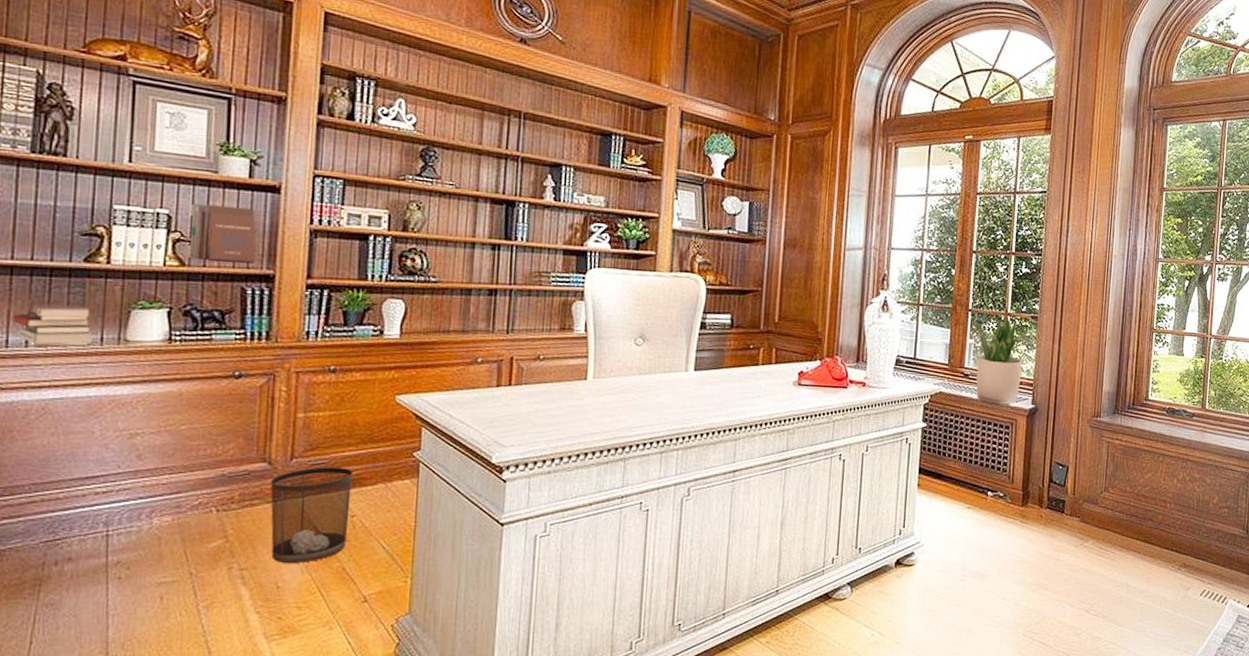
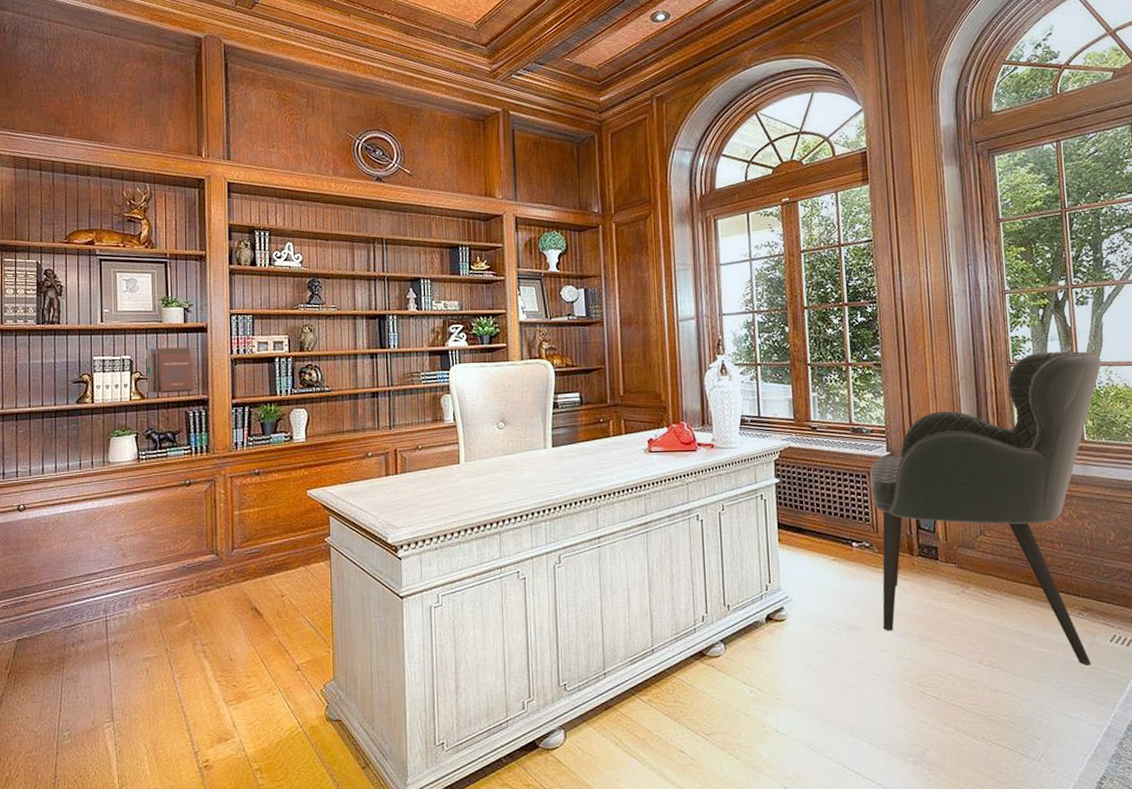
books: present [13,304,93,347] -> none [33,438,86,473]
waste bin: present [270,467,354,563] -> none [219,555,280,638]
planter: present [975,316,1022,405] -> none [816,367,872,455]
armchair: none [1006,322,1230,617] -> present [869,351,1101,665]

